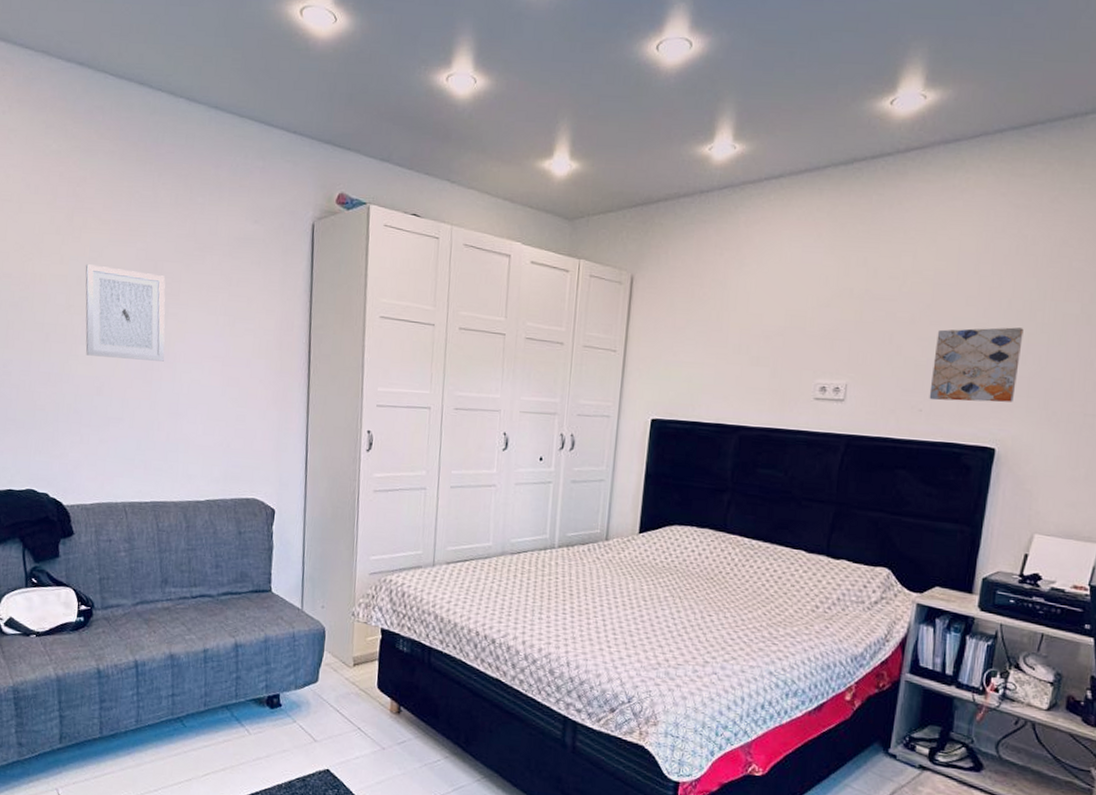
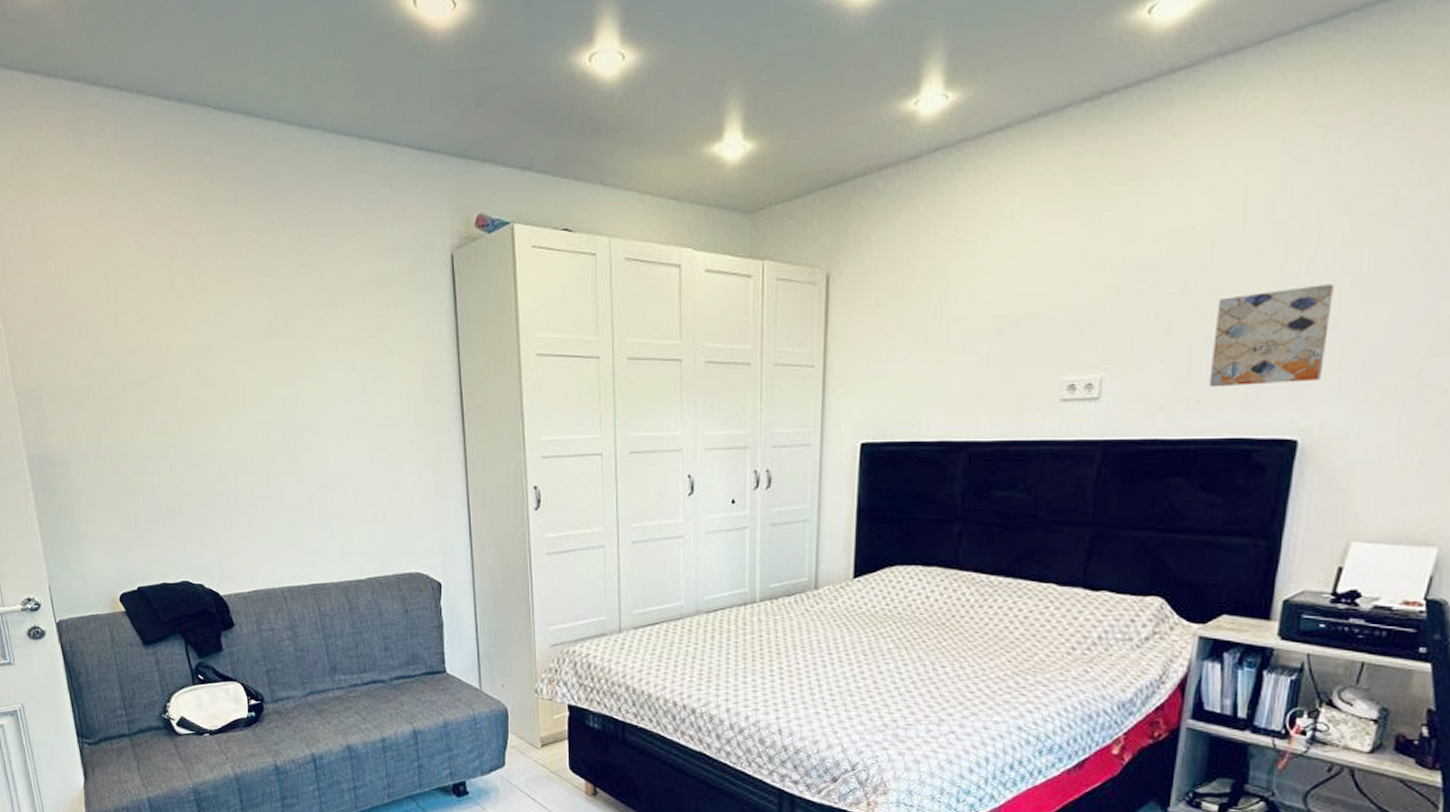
wall art: present [85,264,165,362] -> none [212,329,306,431]

